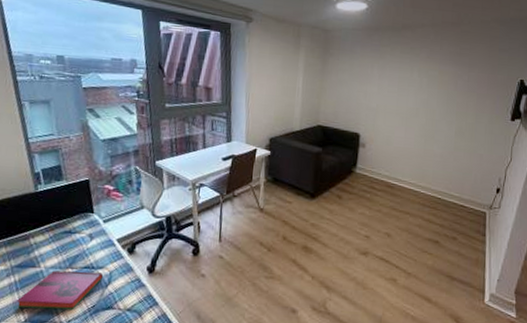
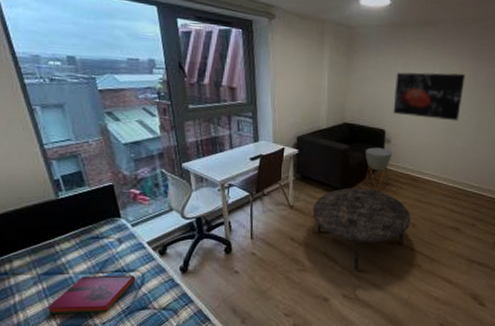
coffee table: none [283,192,386,281] -> present [312,187,411,270]
planter: none [337,151,367,198] -> present [364,147,393,192]
wall art: none [368,75,444,127] -> present [393,72,465,121]

